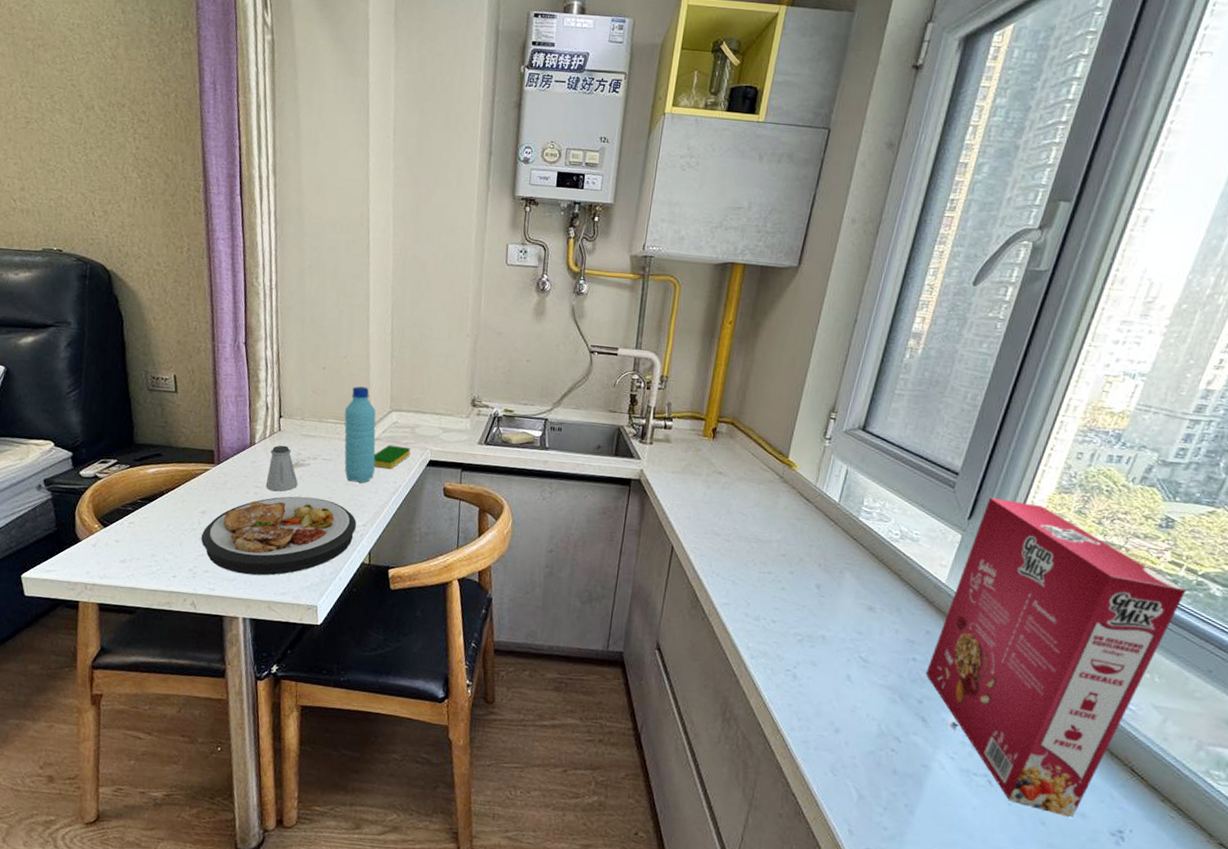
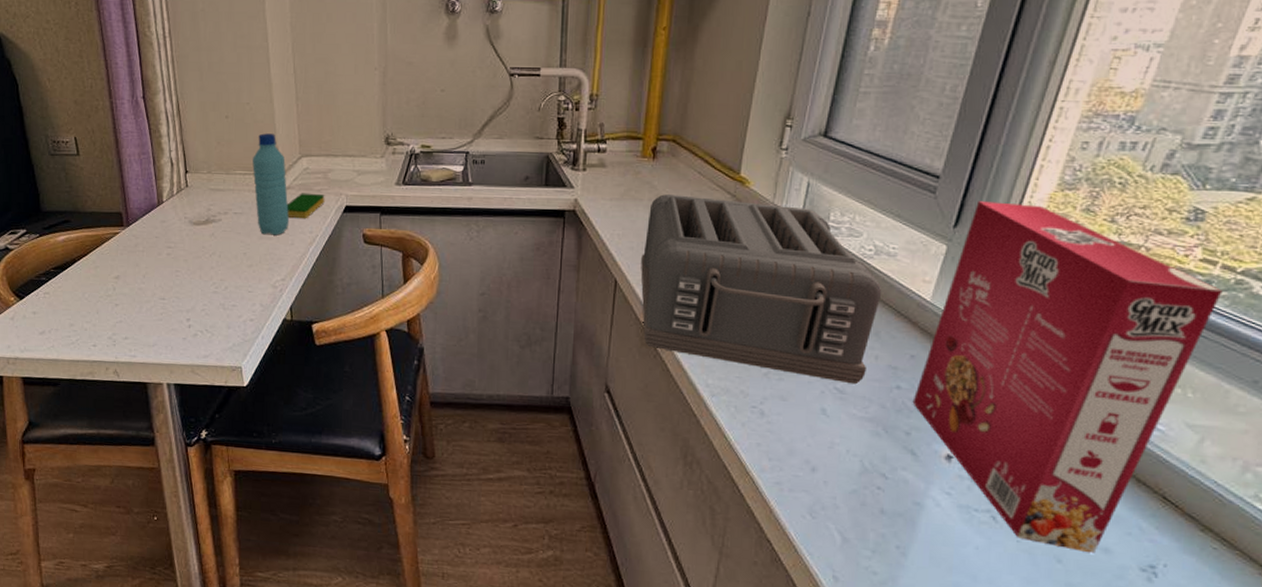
plate: present [201,496,357,576] -> none [118,254,274,339]
saltshaker: present [265,445,298,492] -> none [177,202,211,251]
toaster: none [694,471,905,655] -> present [641,194,882,385]

